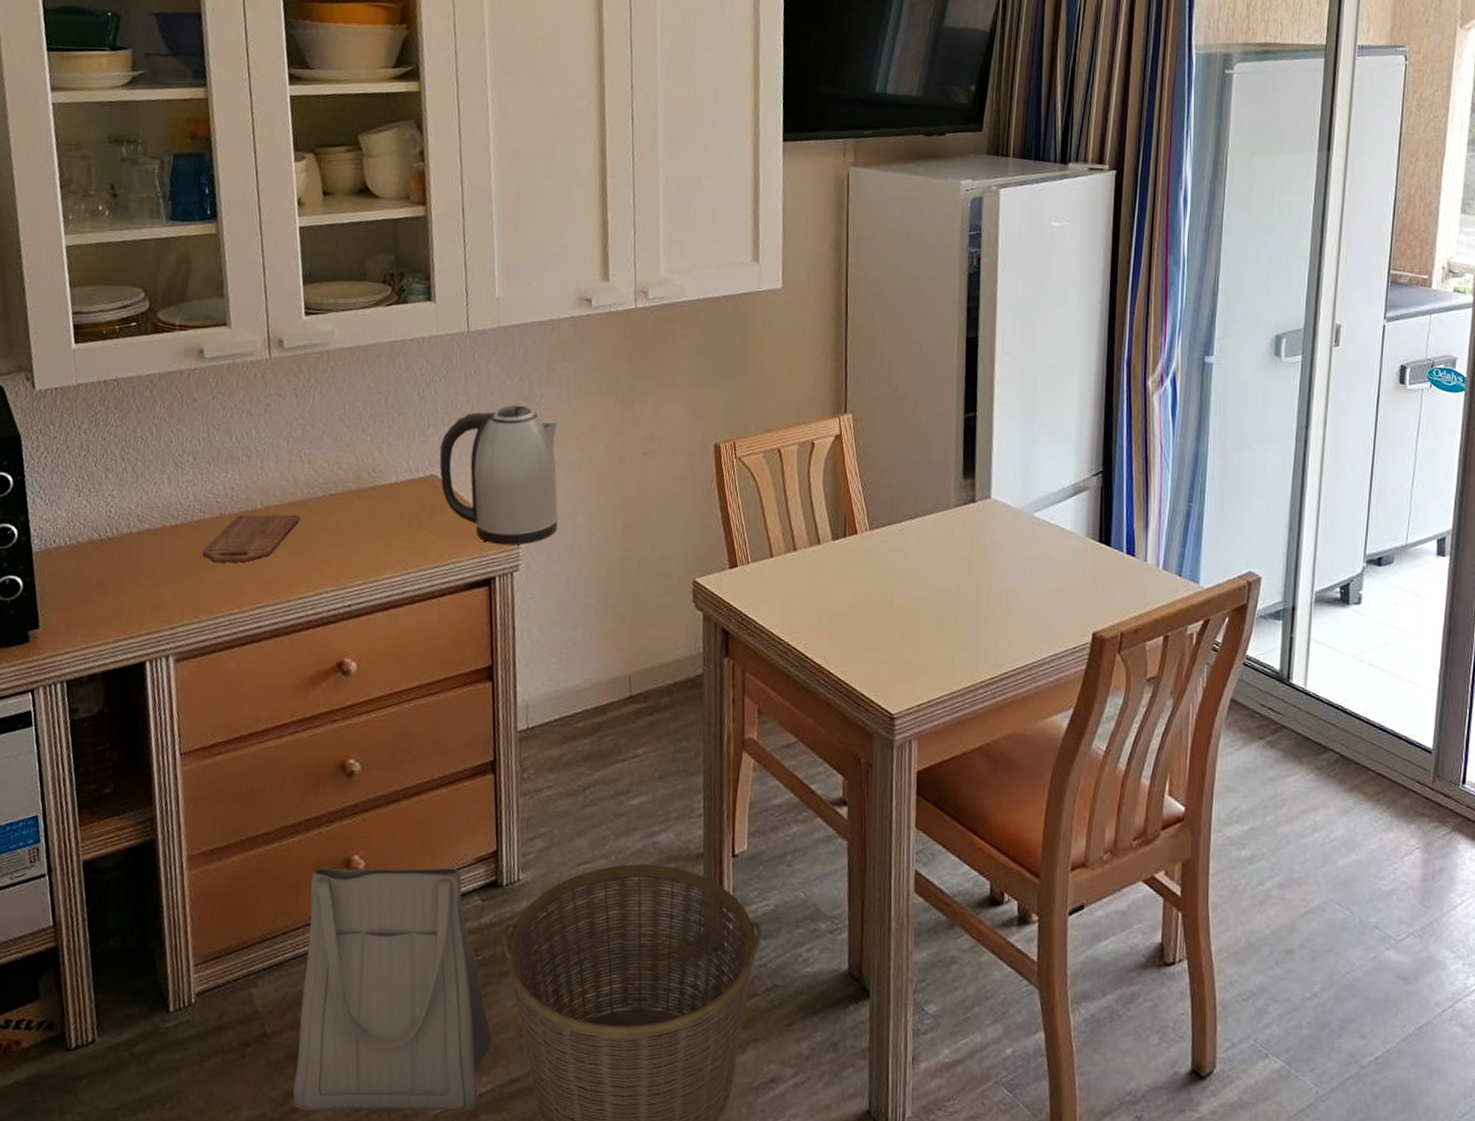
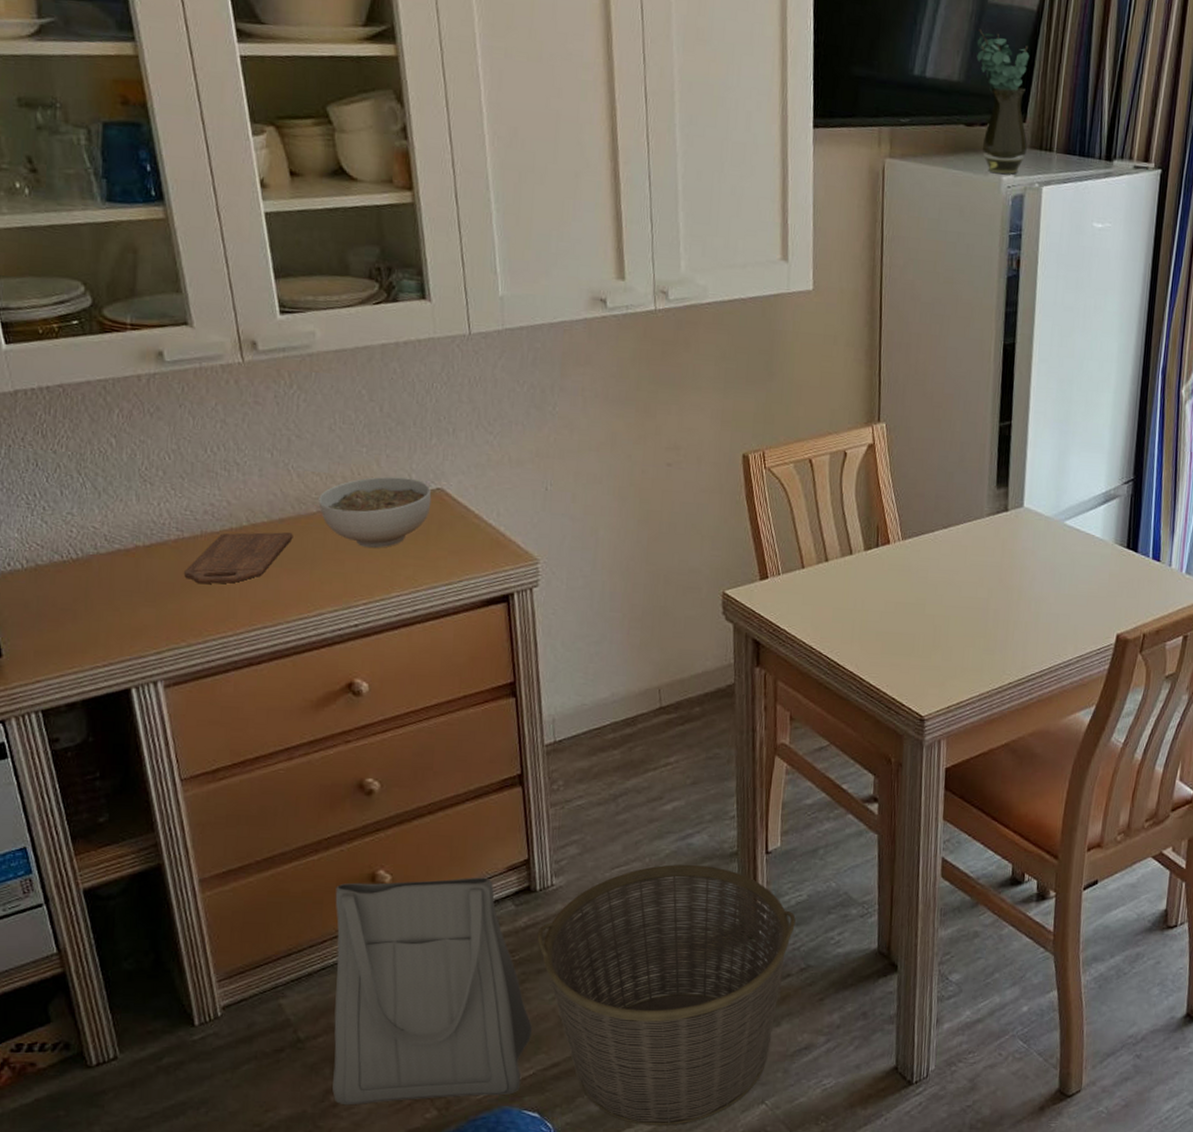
bowl: none [325,463,426,532] -> present [318,476,432,549]
kettle: present [439,405,558,546] -> none [445,413,579,562]
vase: none [934,50,984,178] -> present [976,29,1030,174]

